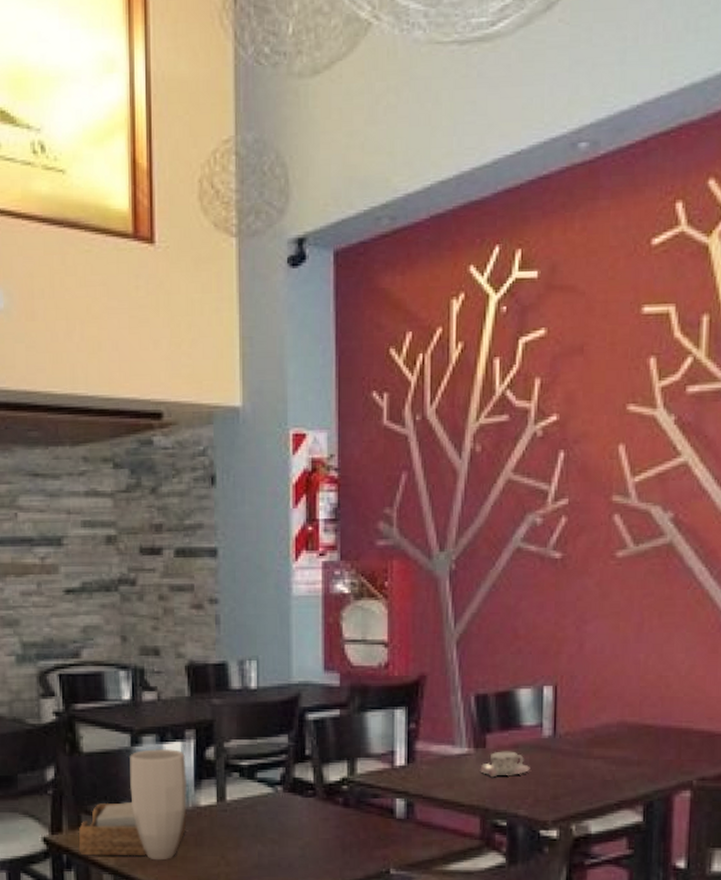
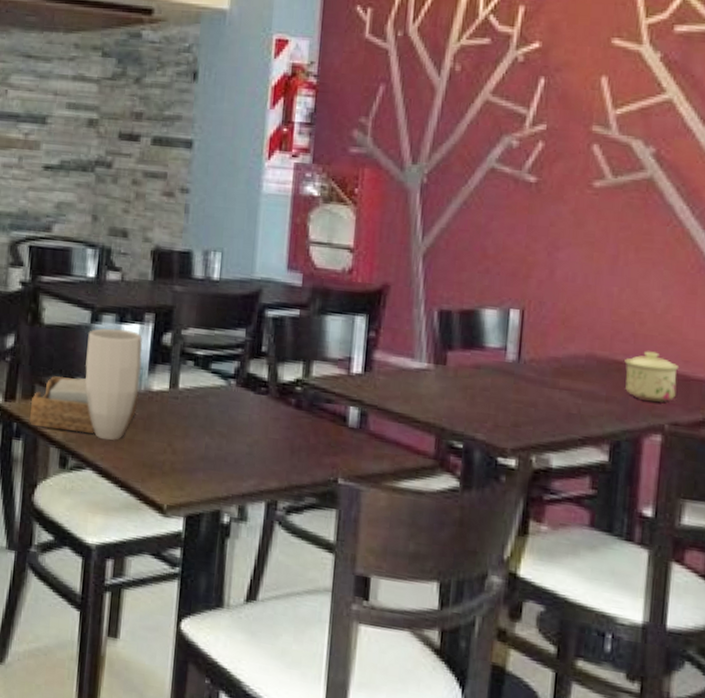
teacup: present [480,751,530,778] -> none [438,370,492,397]
sugar bowl: none [653,712,704,761] -> present [624,350,680,402]

